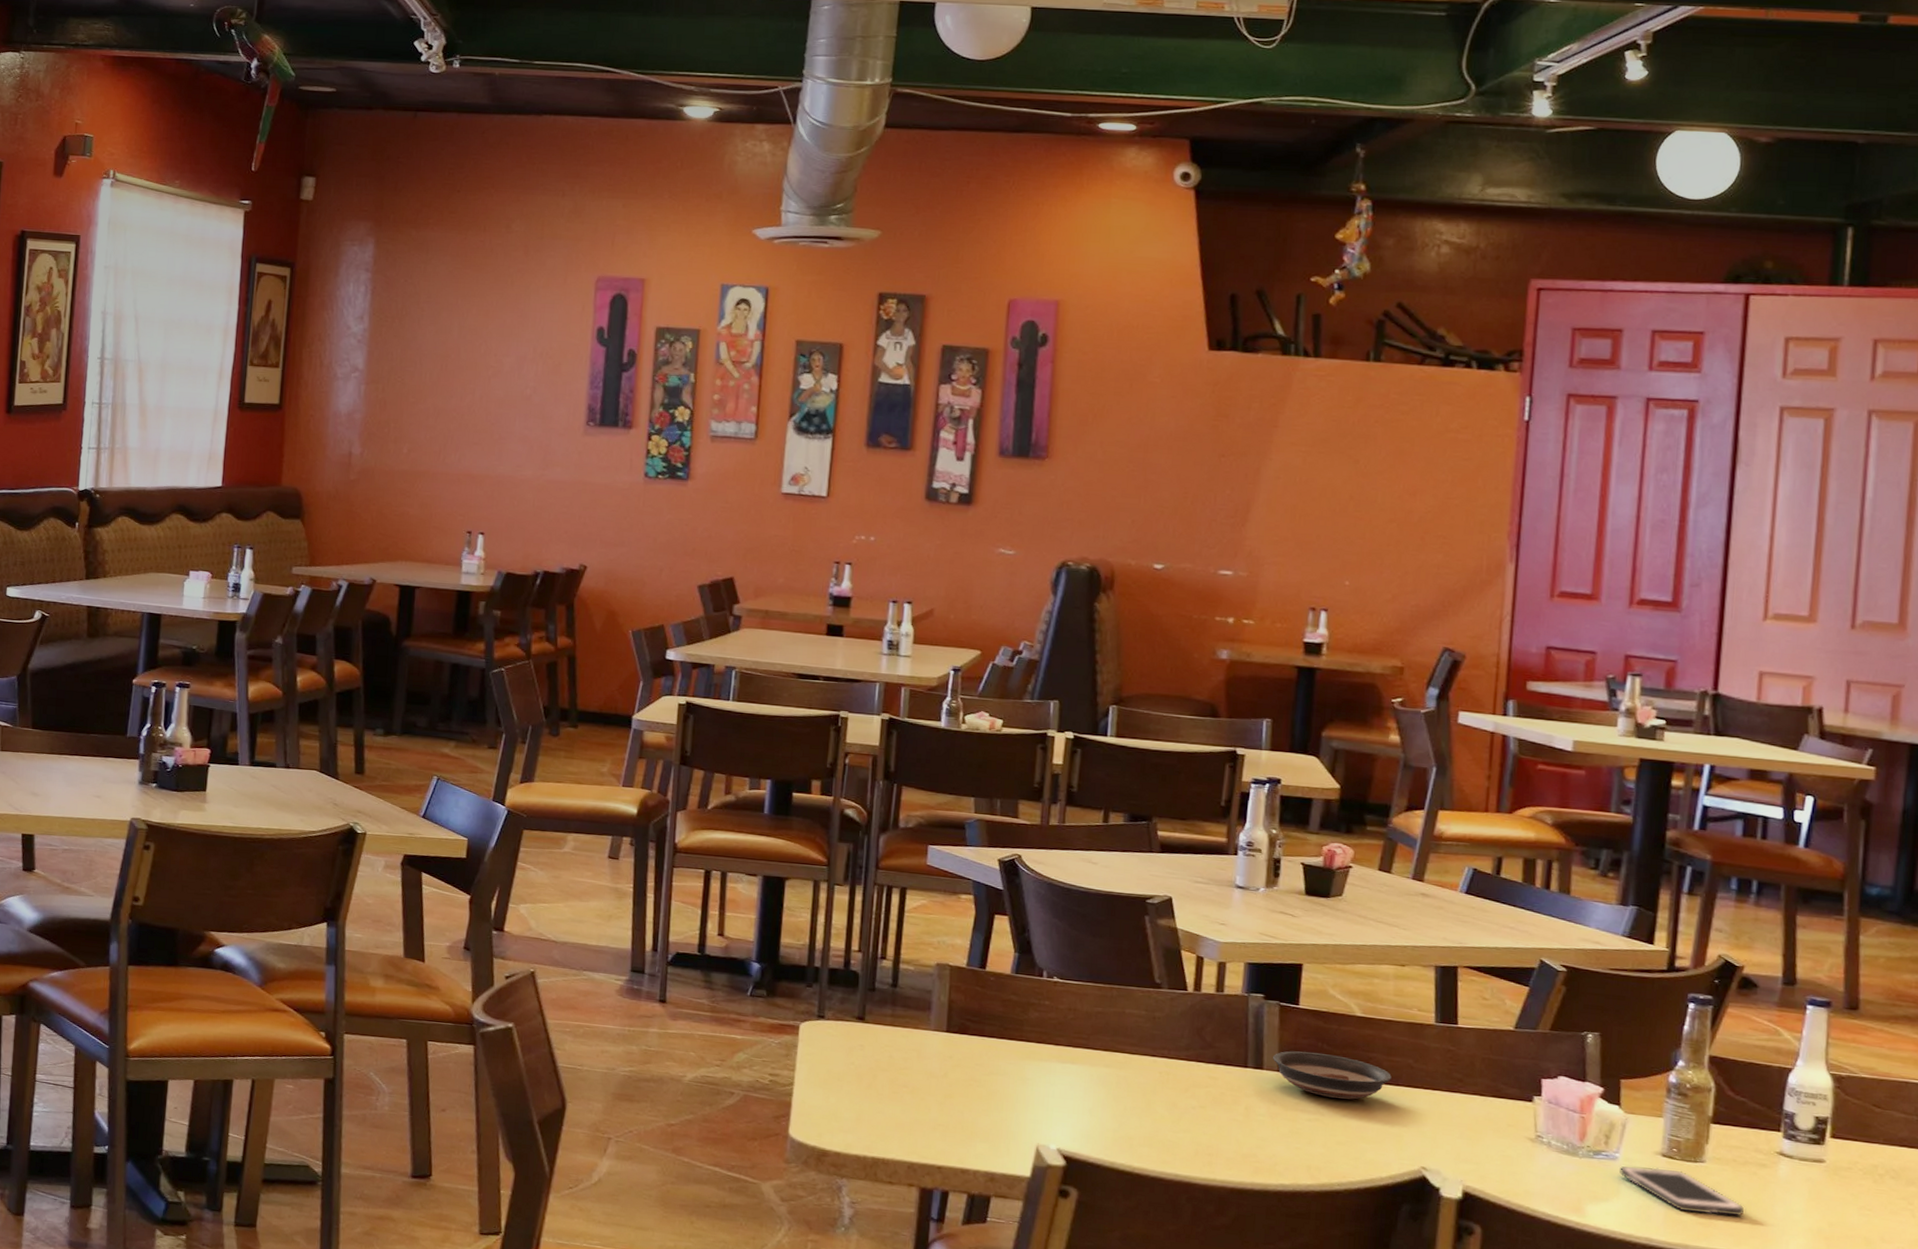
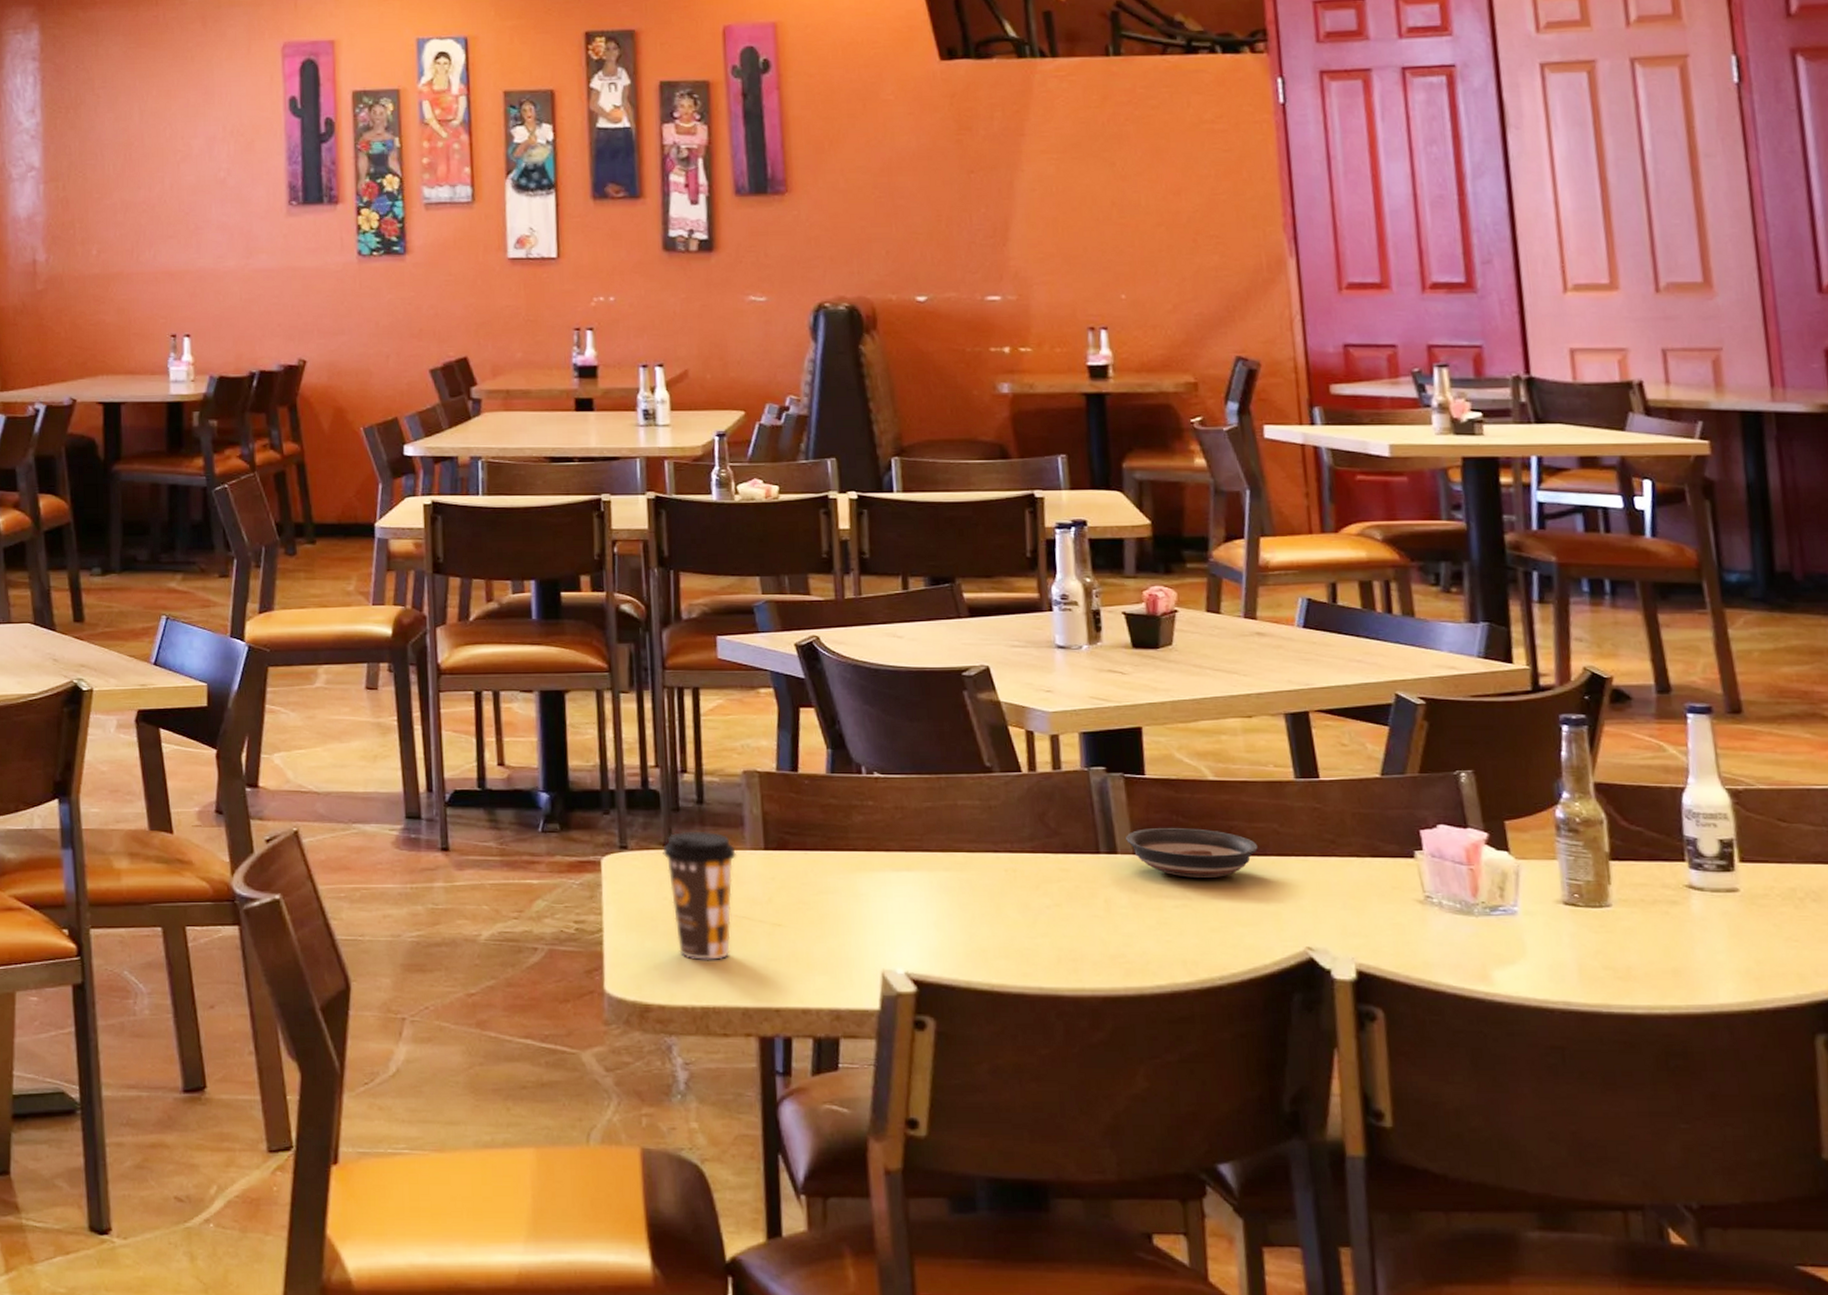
coffee cup: none [855,1008,922,1120] -> present [663,831,738,960]
cell phone: present [1619,1166,1744,1216] -> none [1521,918,1663,966]

